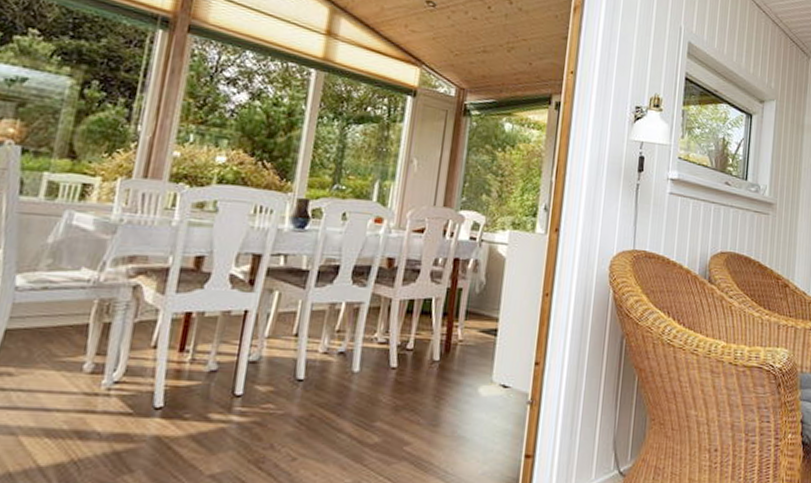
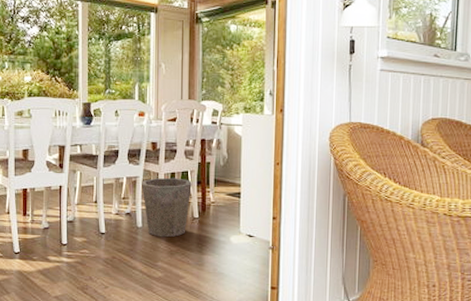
waste bin: none [365,305,436,387] -> present [142,177,192,238]

